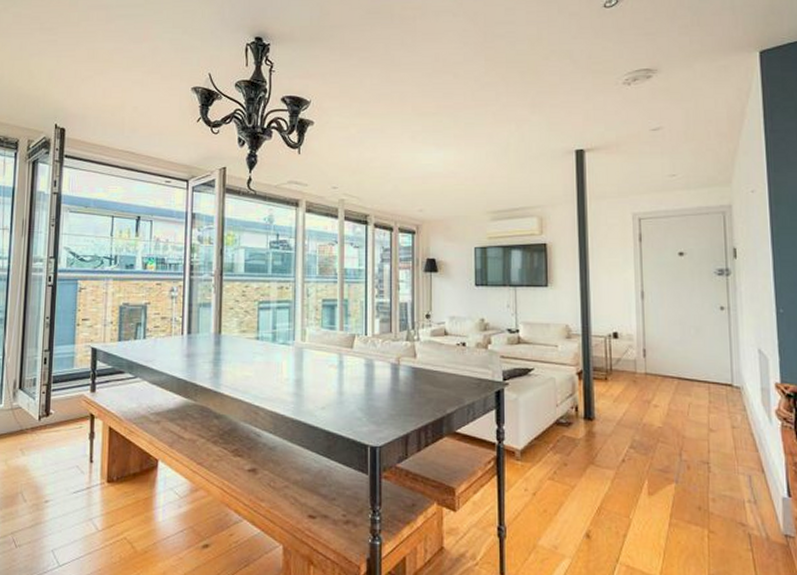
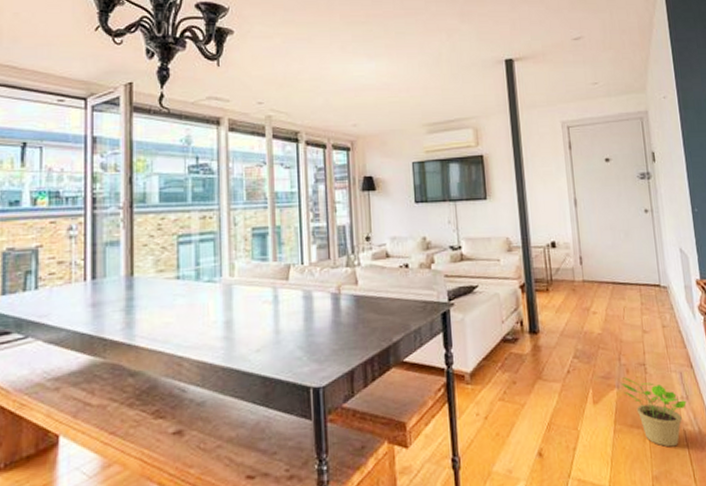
potted plant: none [680,473,754,549] -> present [620,377,687,447]

